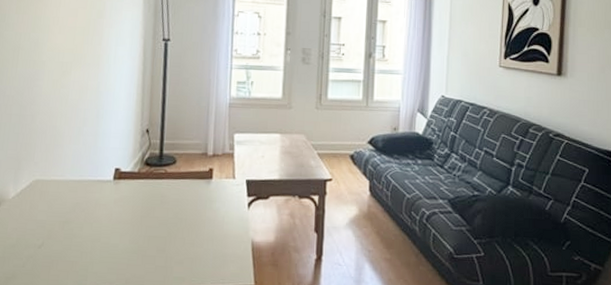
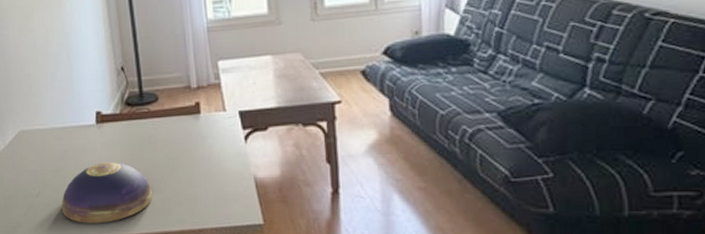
decorative bowl: none [63,217,157,278] -> present [61,162,153,224]

